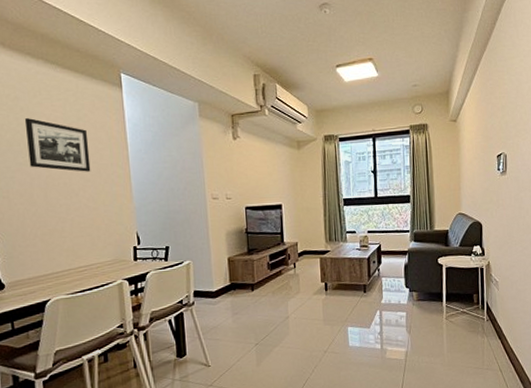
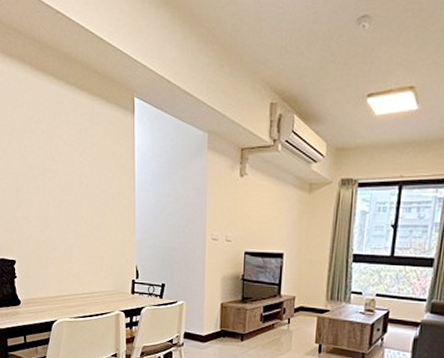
picture frame: present [24,118,91,172] -> none [44,141,99,200]

